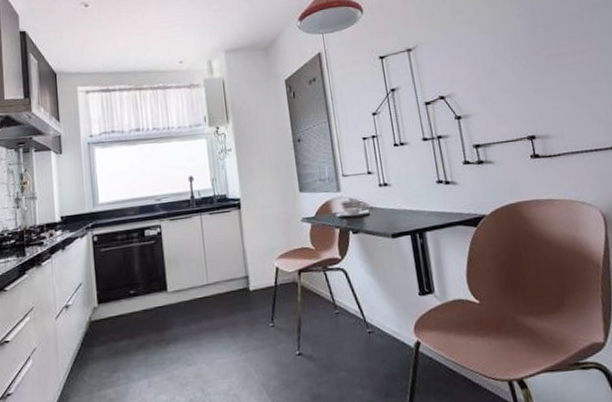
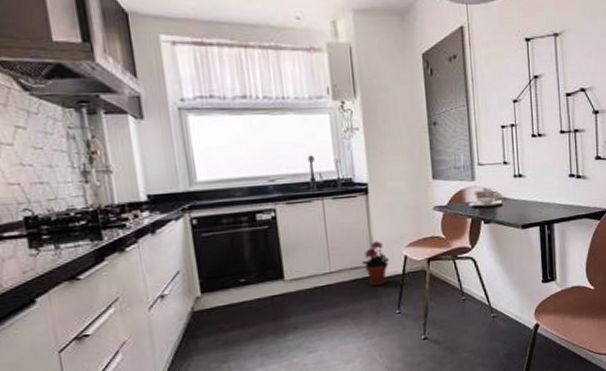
potted plant: none [236,253,262,299] -> present [361,240,390,287]

